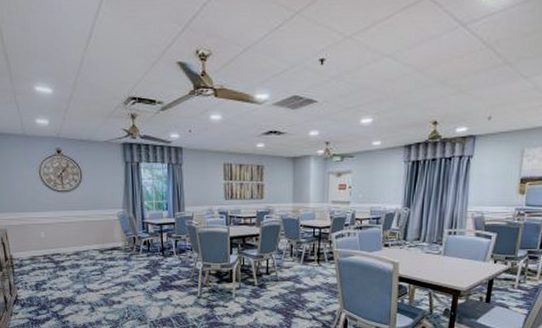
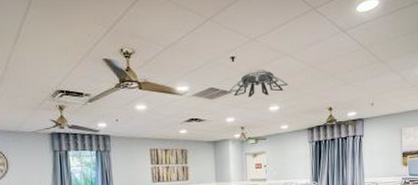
chandelier: none [315,74,386,108] -> present [229,69,288,97]

